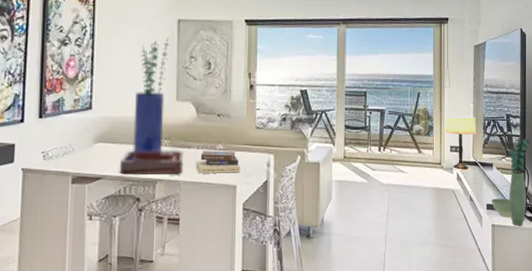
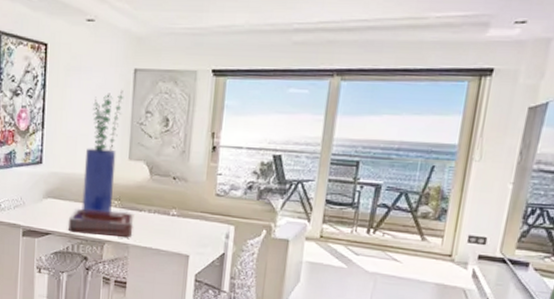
books: present [195,150,240,174] -> none [145,215,195,242]
table lamp: present [445,116,476,170] -> none [464,198,513,267]

